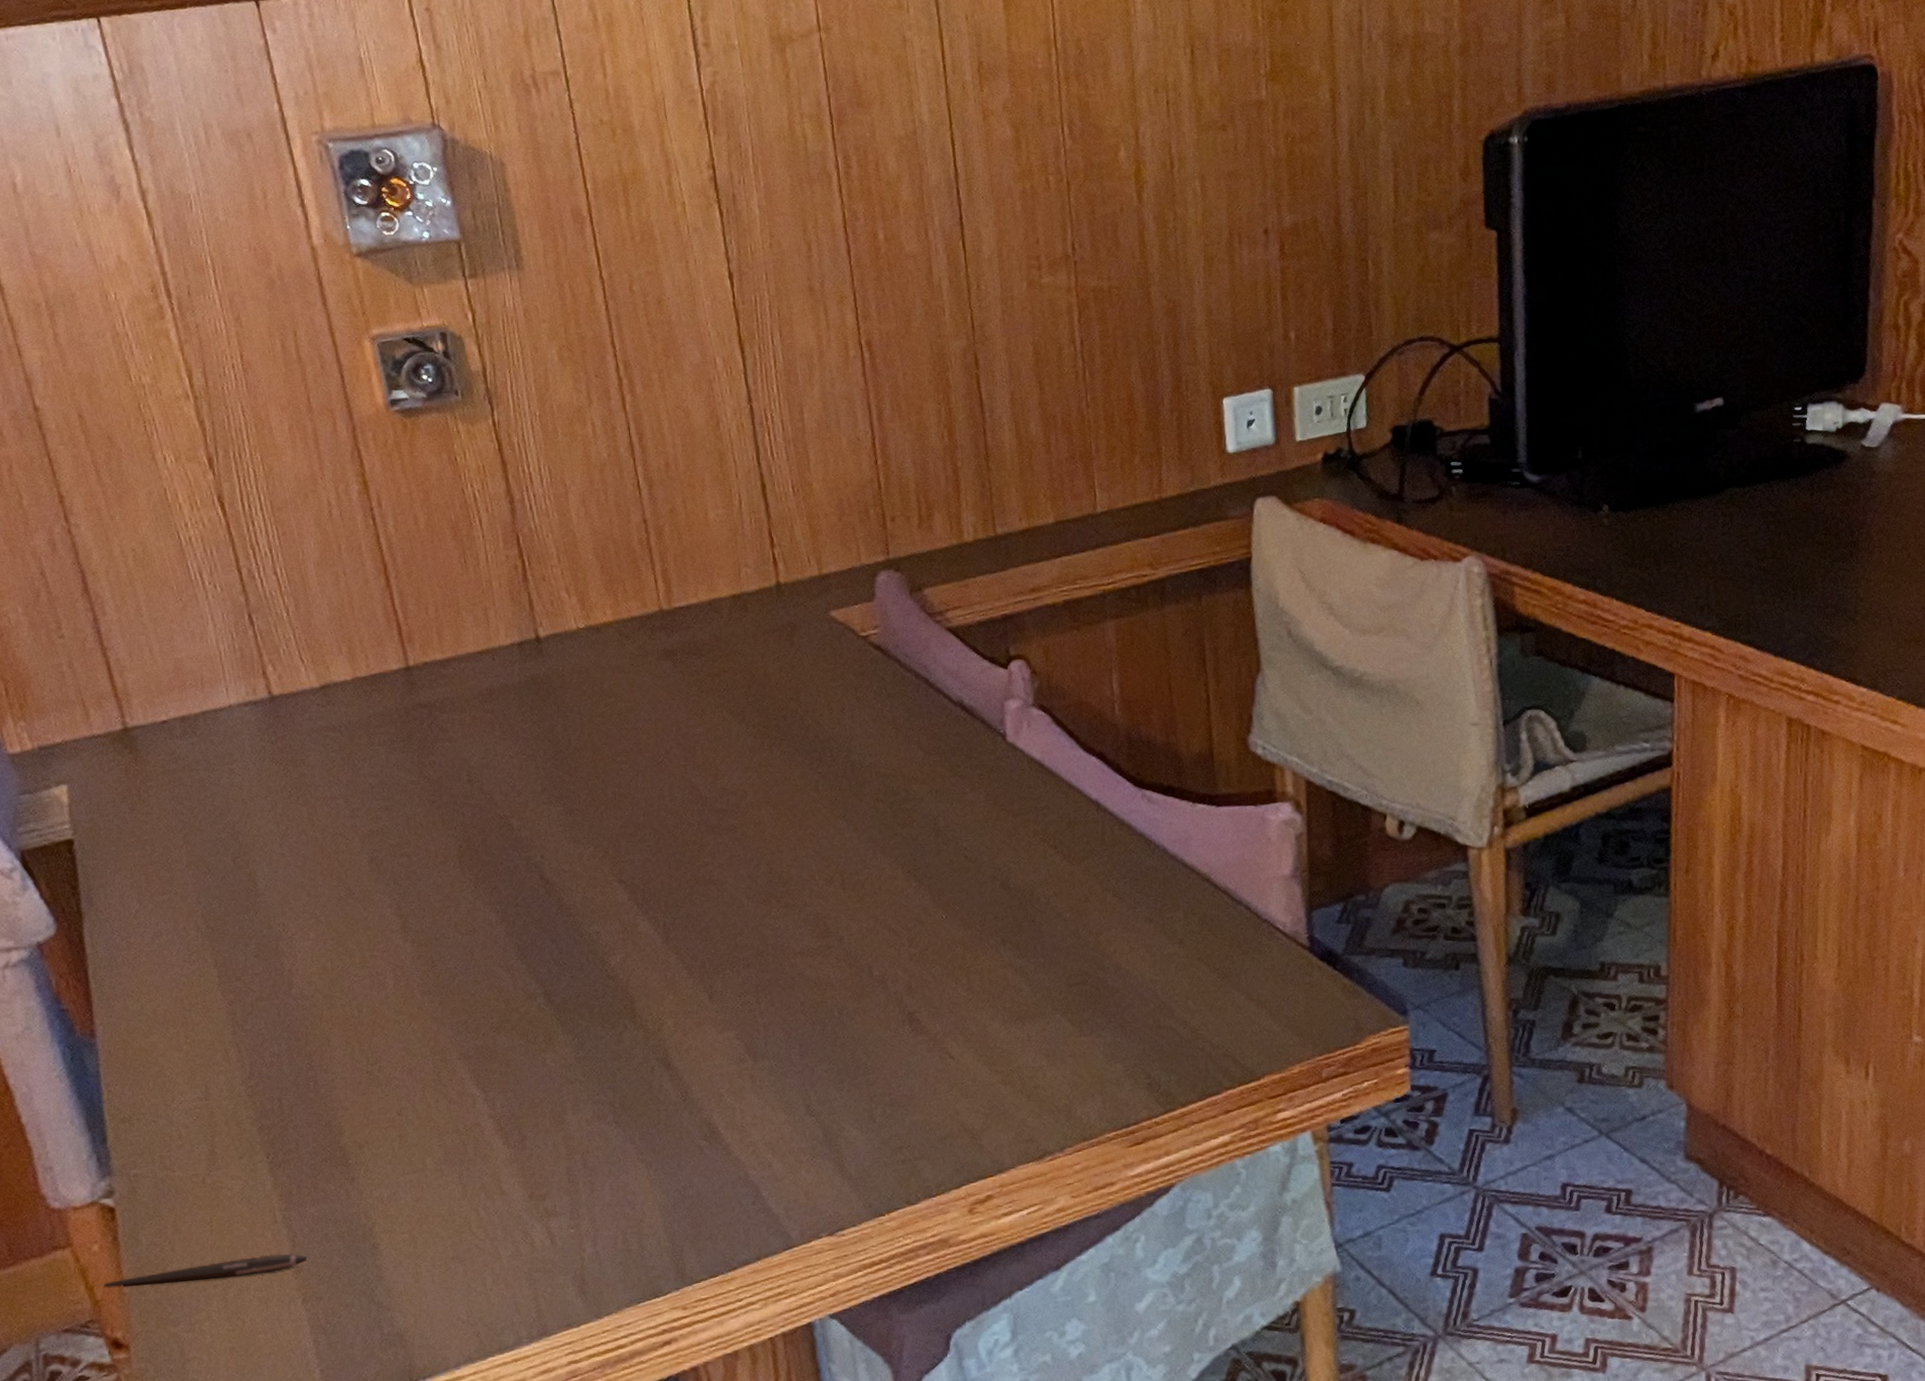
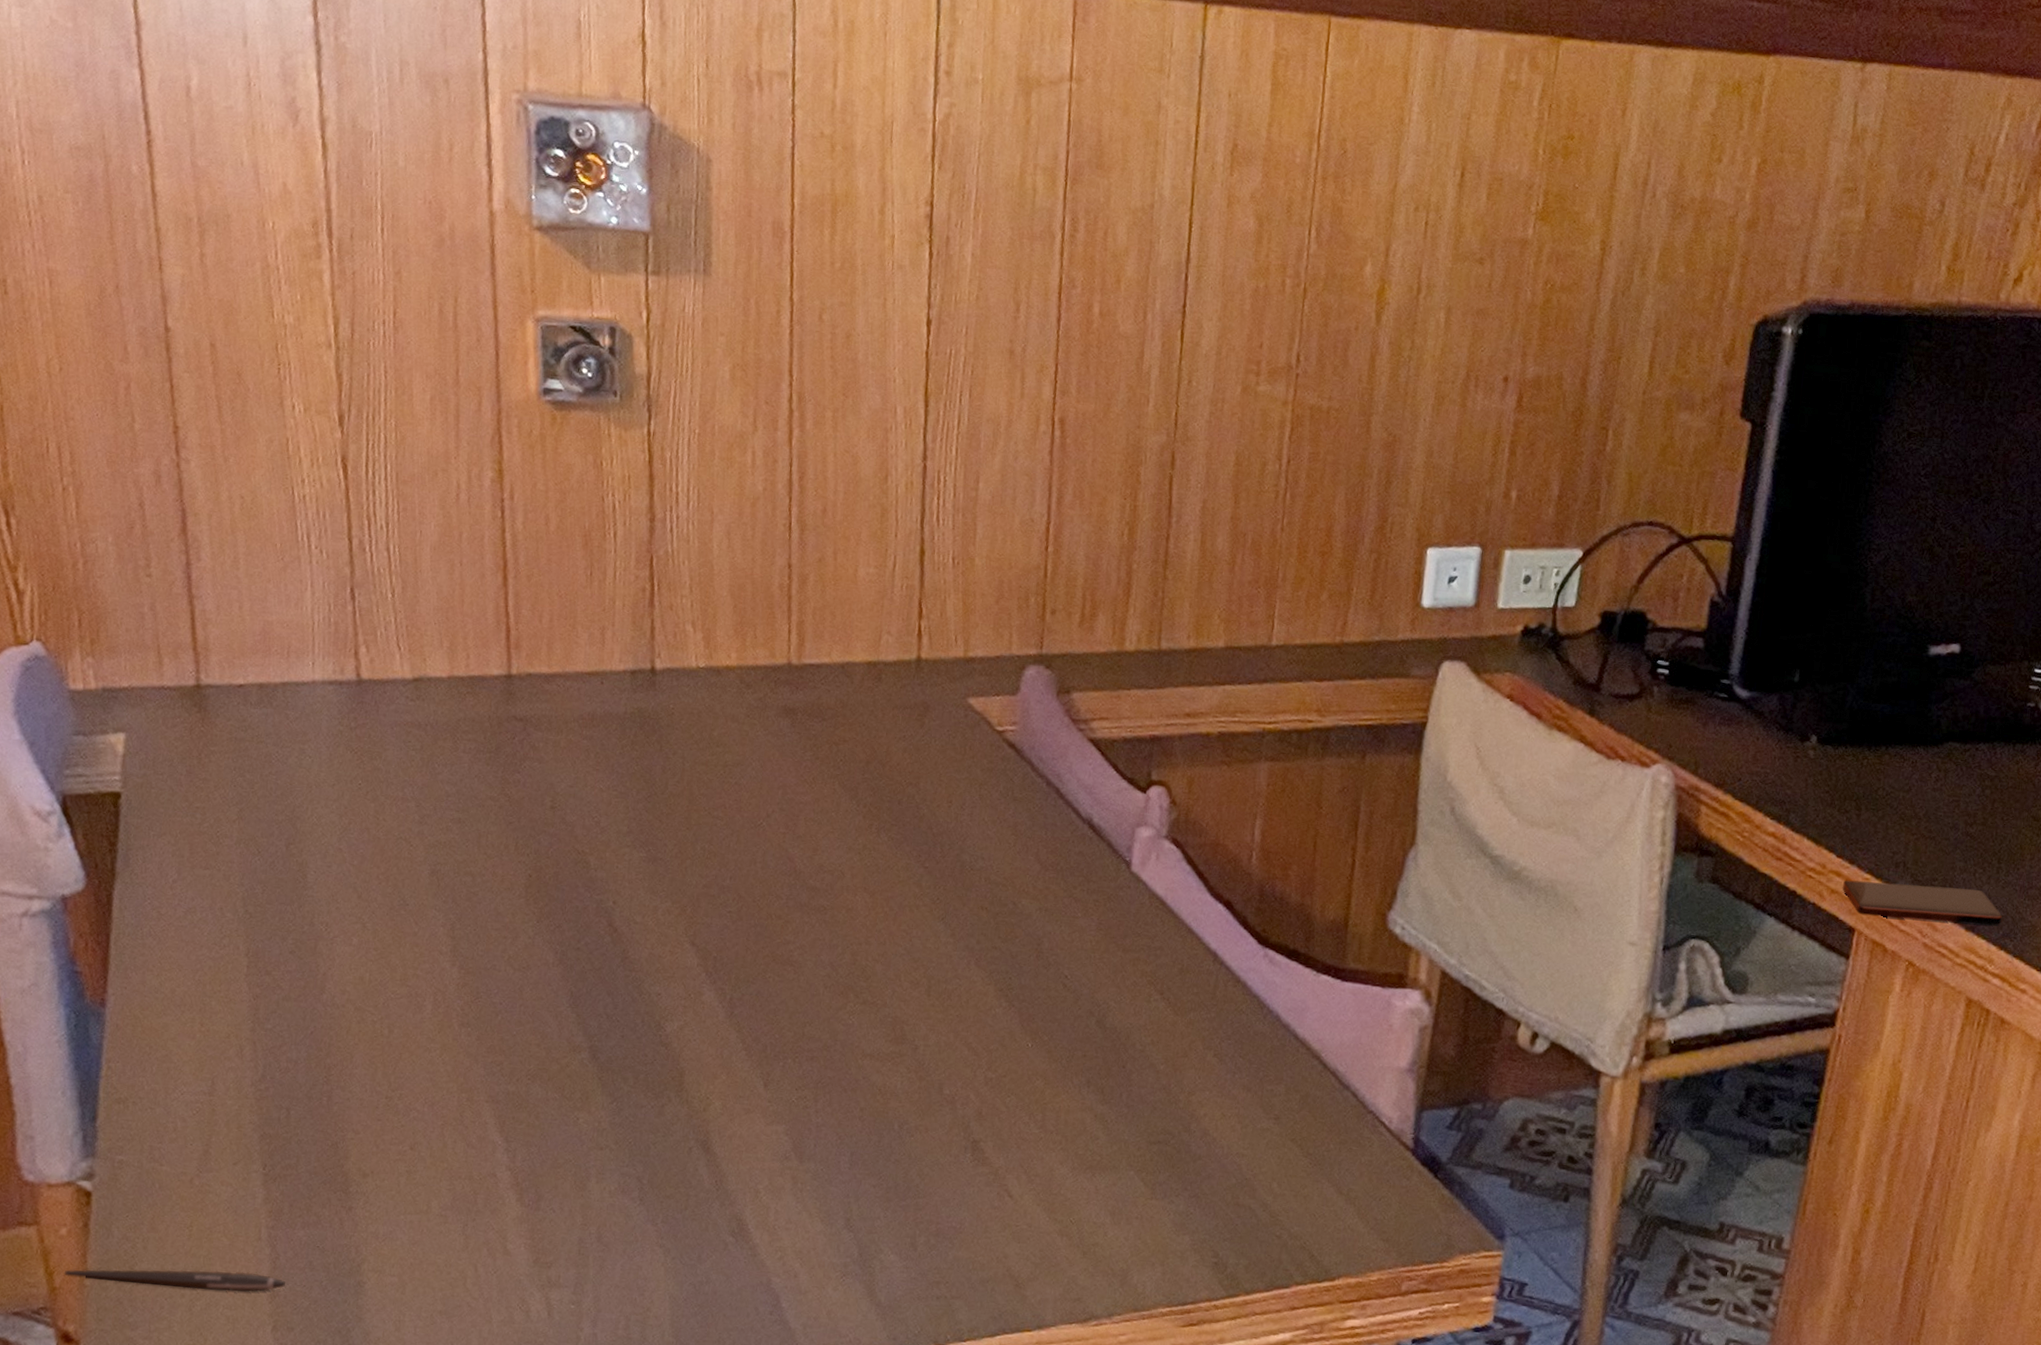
phone: none [1655,617,1806,660] -> present [1842,880,2002,925]

